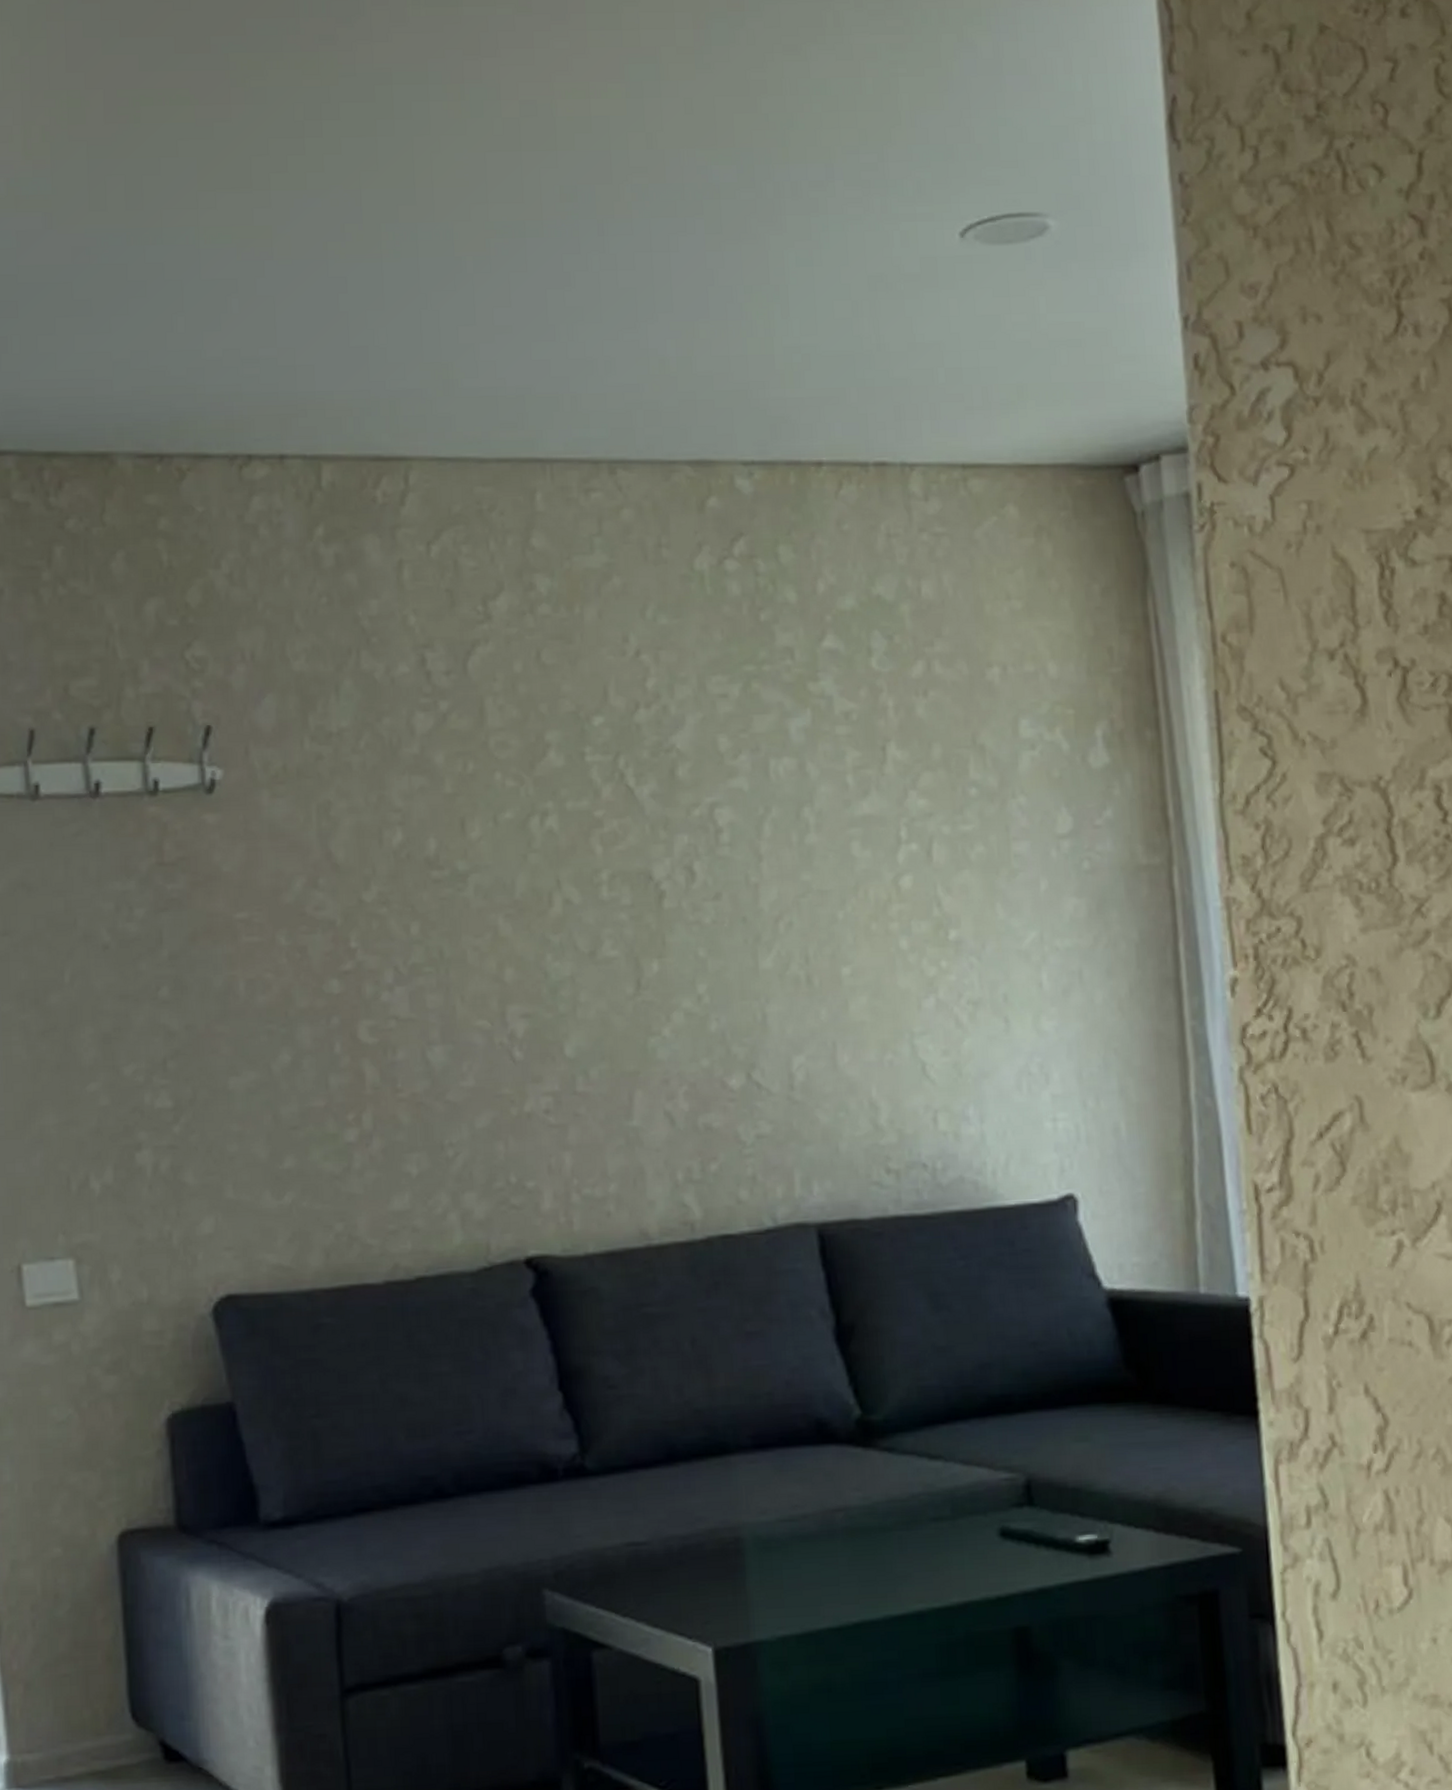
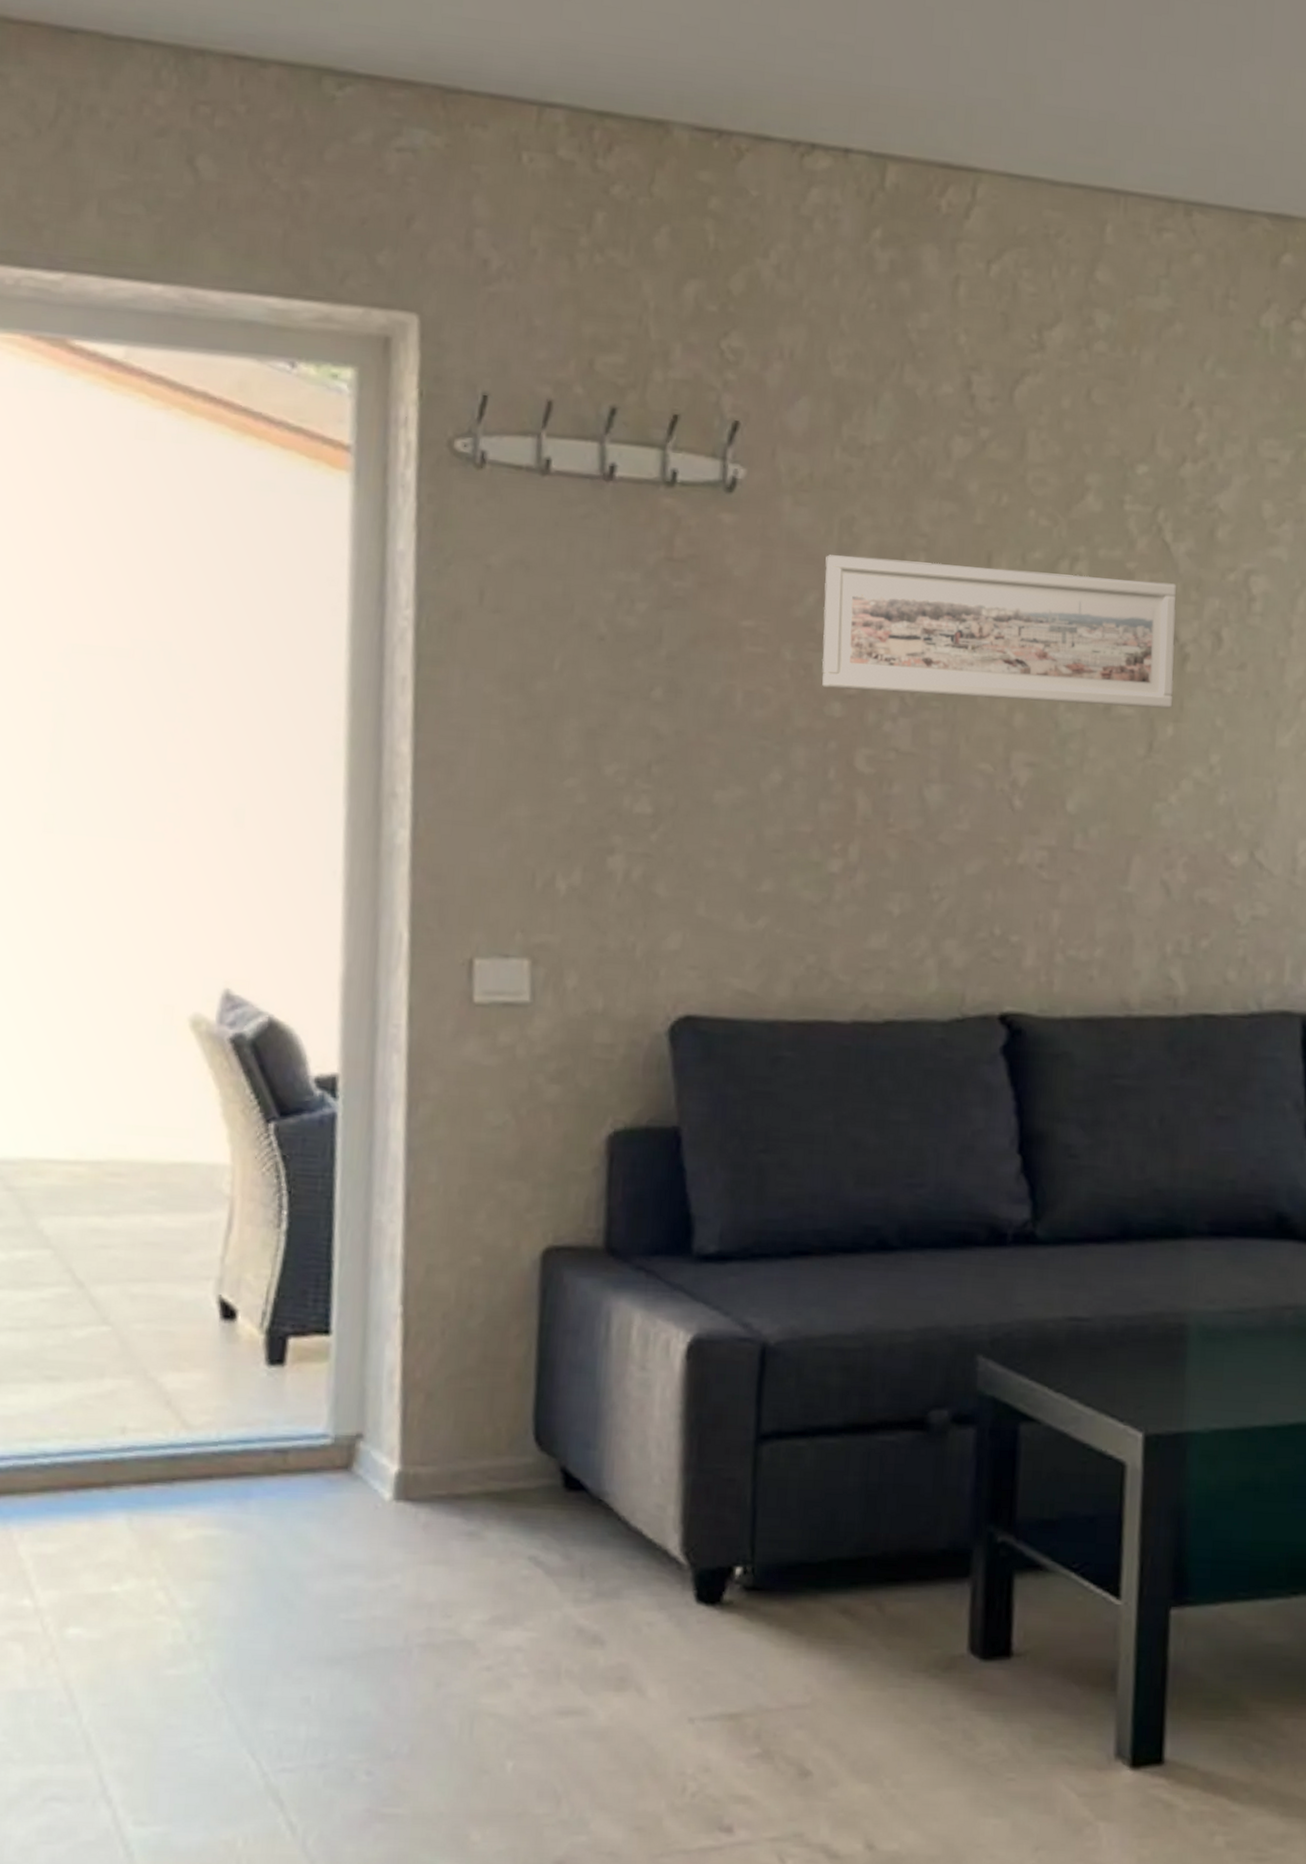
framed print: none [308,826,655,967] -> present [822,555,1177,710]

